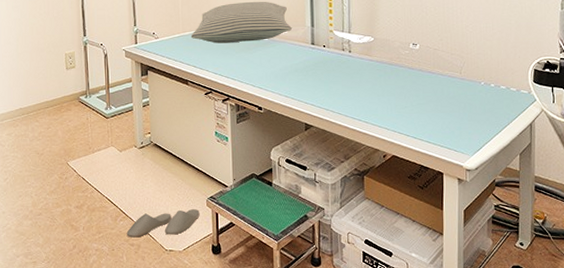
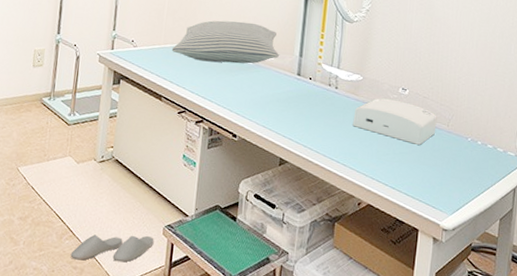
tissue dispenser: none [369,55,450,95] -> present [352,98,437,145]

